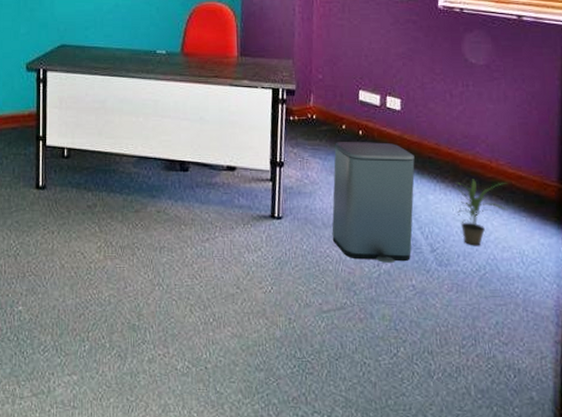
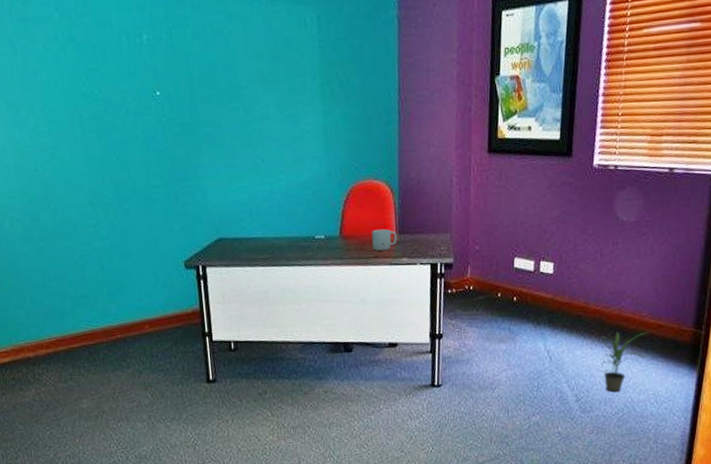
mug: none [213,49,239,71] -> present [372,228,397,251]
pedal bin: present [332,141,415,263] -> none [487,306,565,416]

